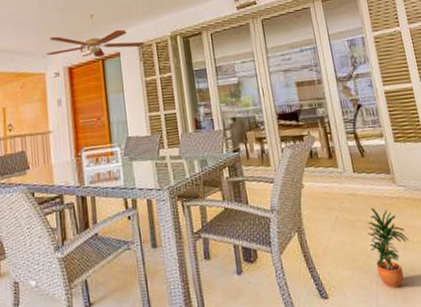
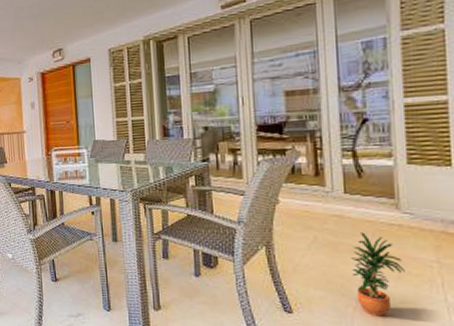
ceiling fan: present [47,14,145,58] -> none [22,20,116,63]

